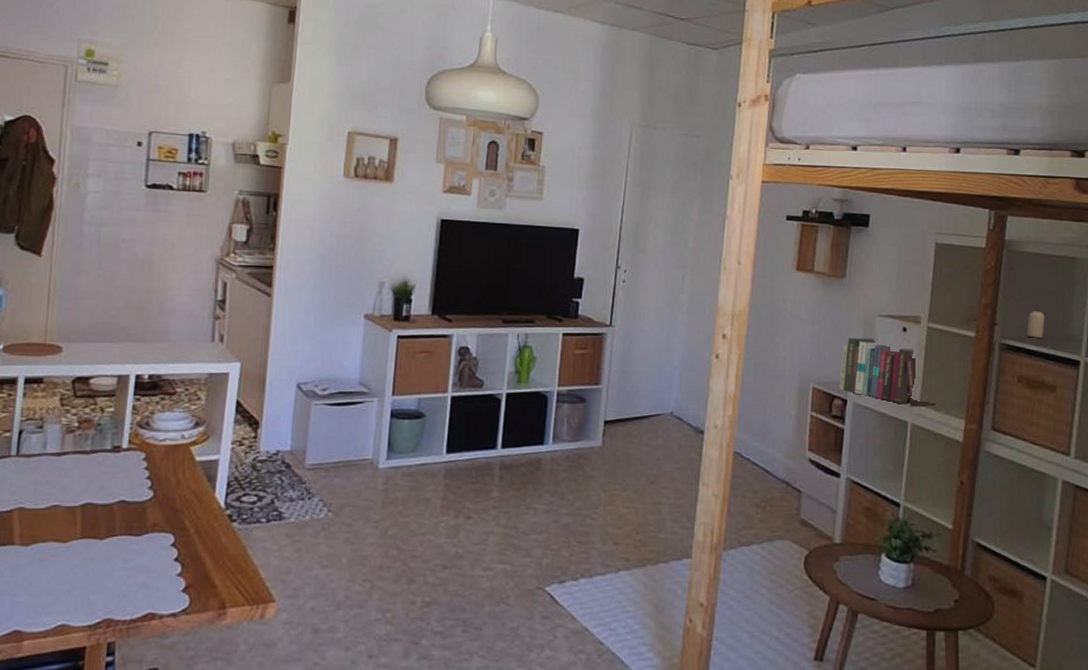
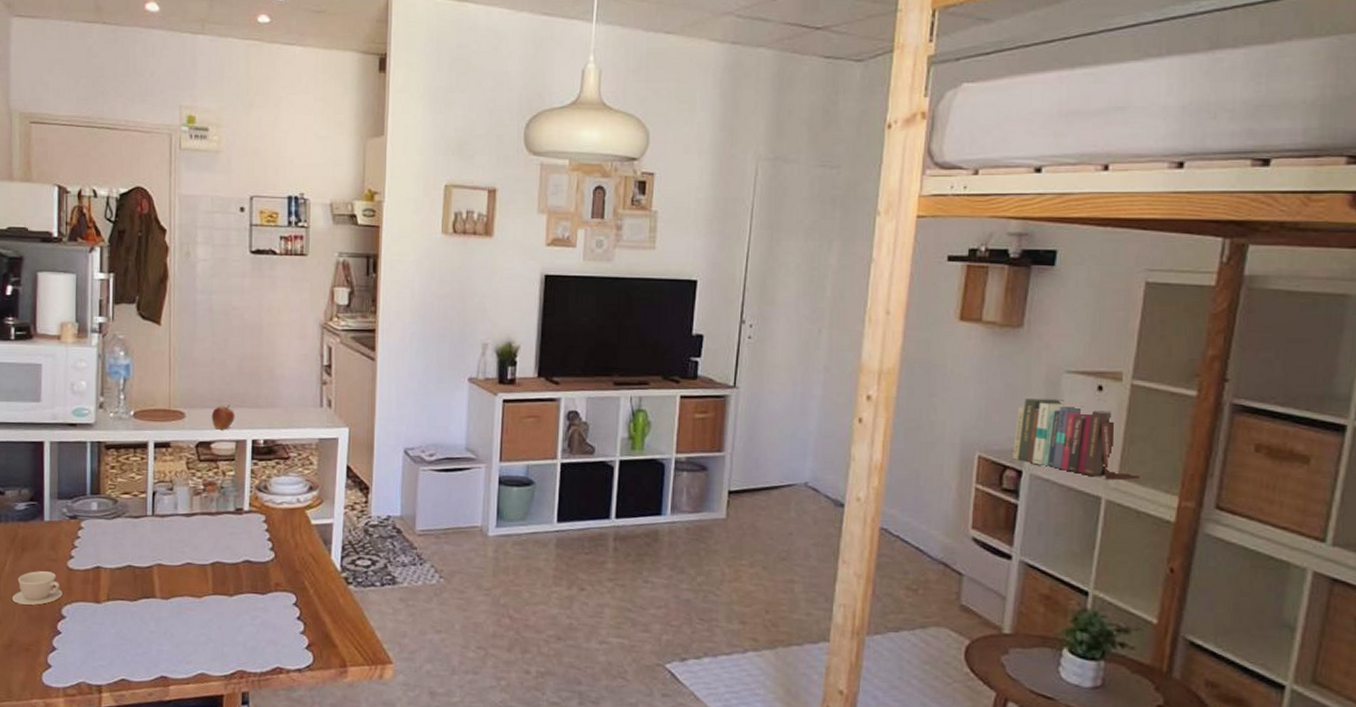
fruit: none [92,339,119,365] -> present [211,405,235,430]
candle: present [1026,311,1045,338] -> none [1269,363,1298,397]

